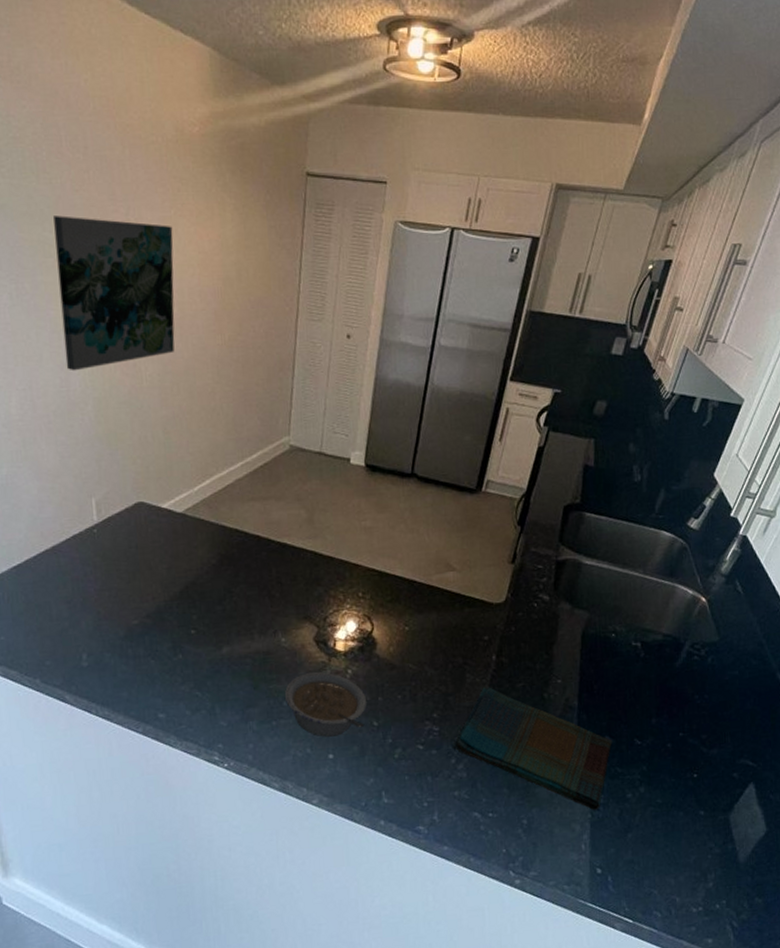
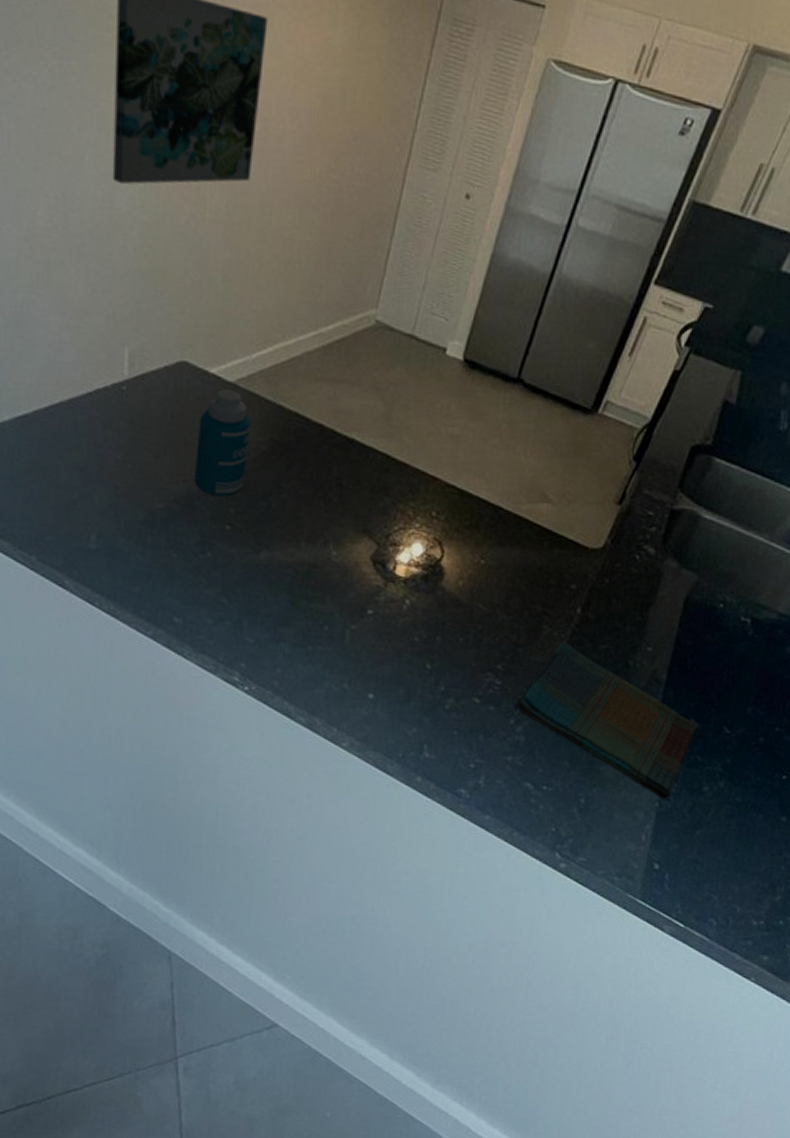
bottle: none [158,519,202,608] -> present [194,389,251,497]
legume: present [284,672,366,737] -> none [326,596,422,674]

